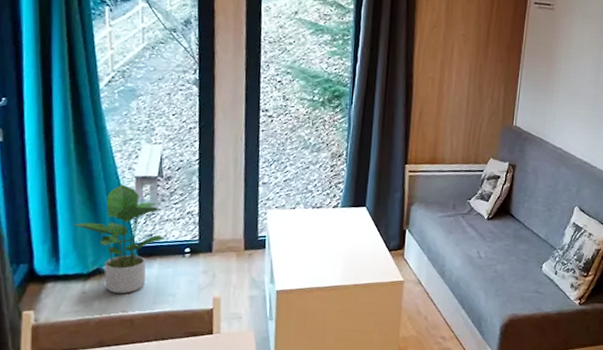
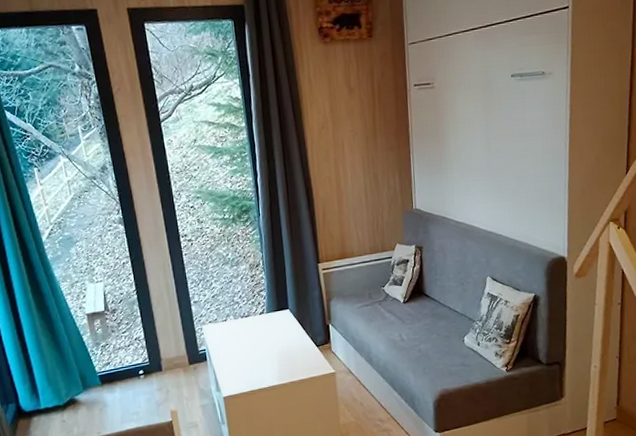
potted plant: present [73,184,166,293] -> none [44,322,122,418]

